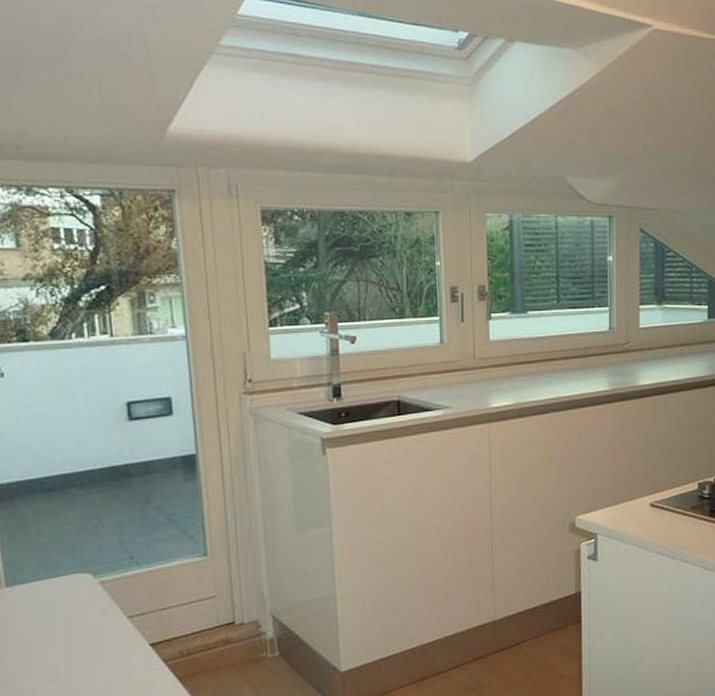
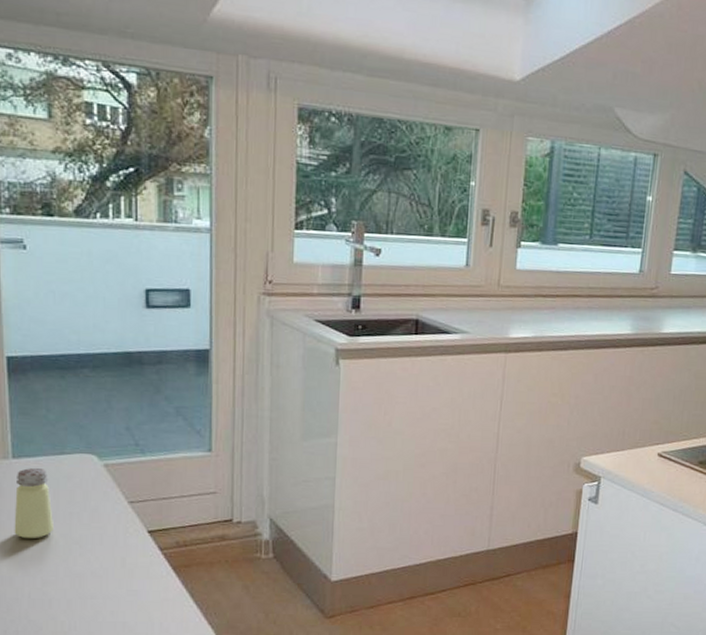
saltshaker: none [11,594,53,668] -> present [14,468,53,539]

